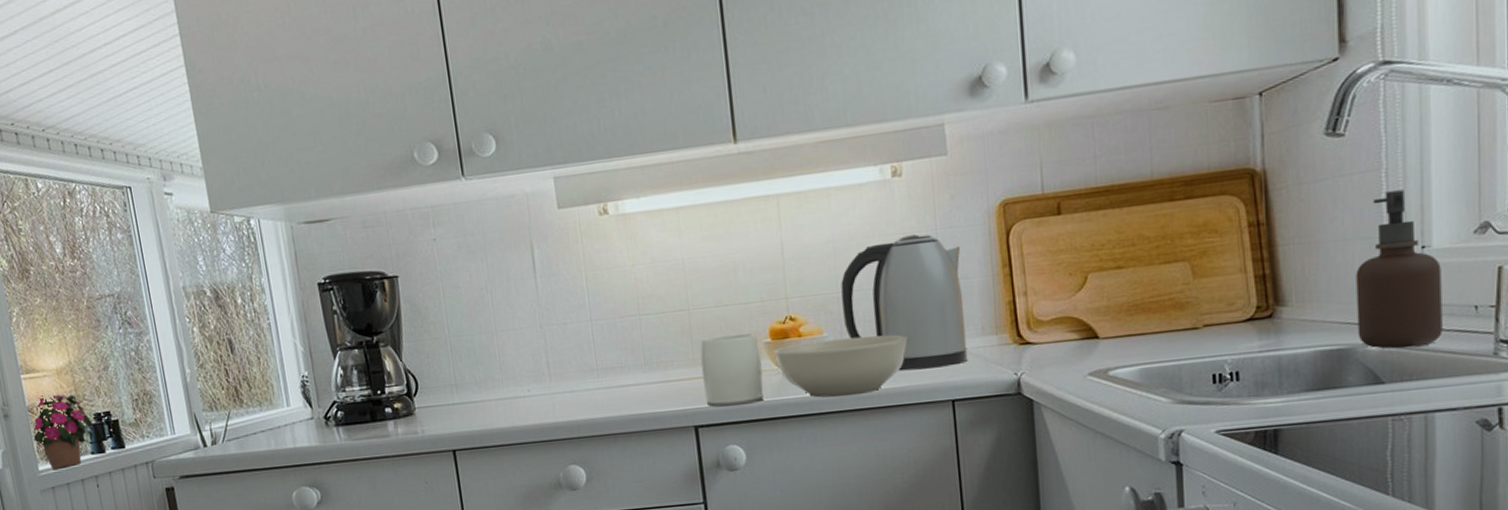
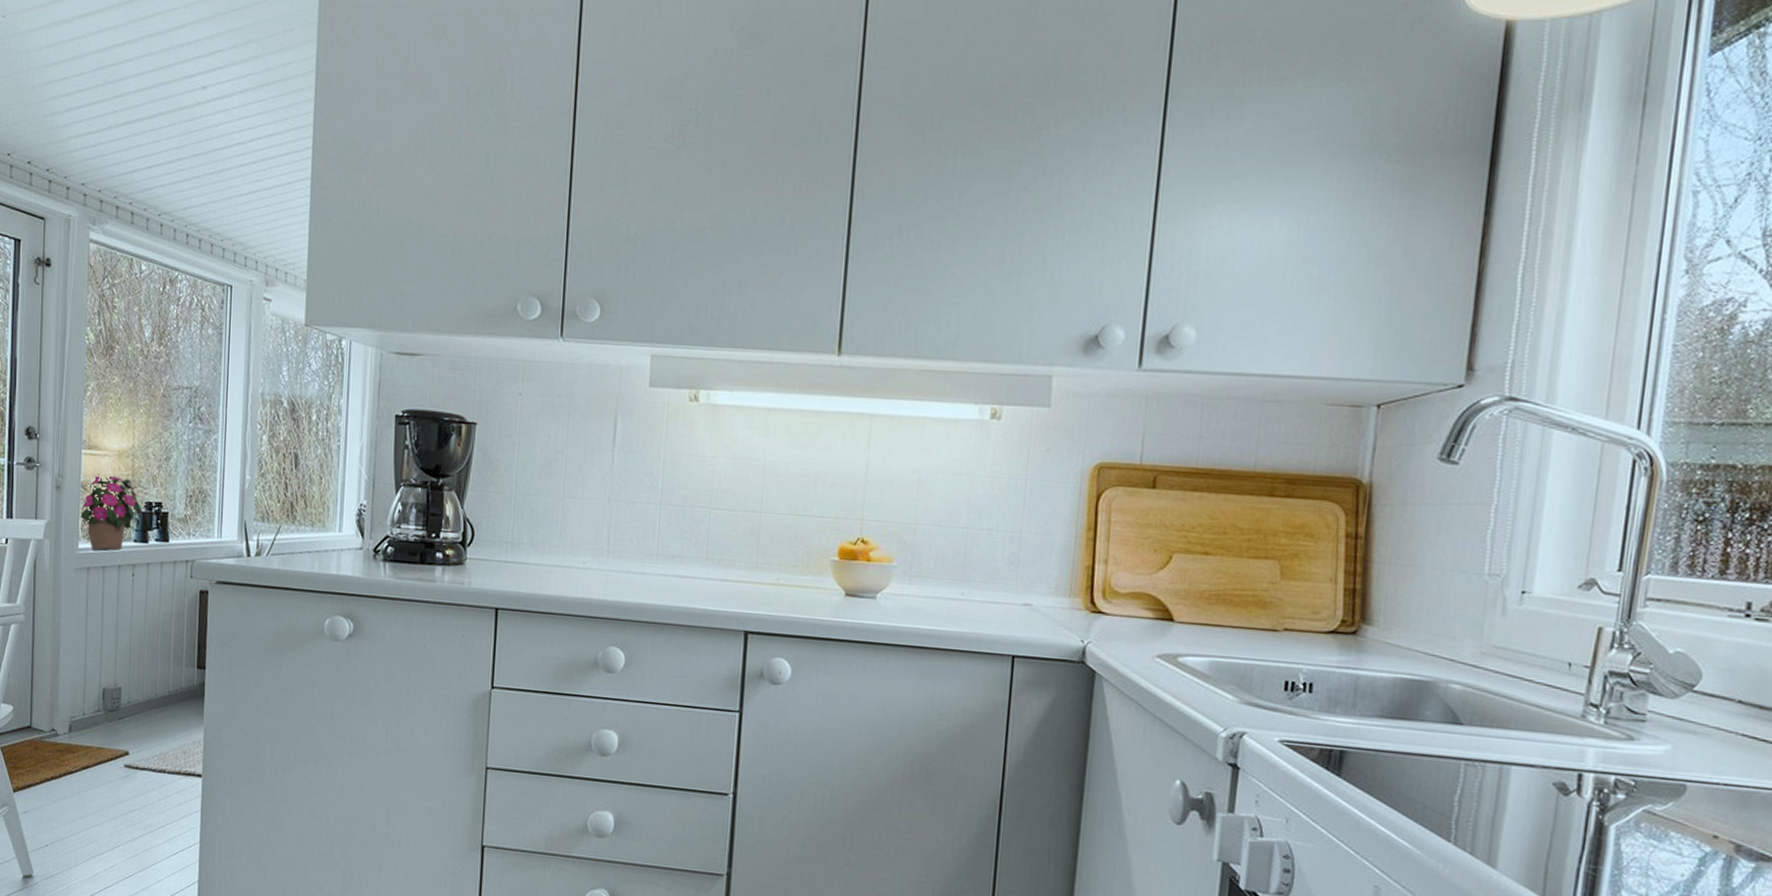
mug: present [700,333,764,408] -> none [761,544,826,621]
bowl: present [774,334,908,398] -> none [839,567,979,633]
kettle: present [840,234,968,371] -> none [916,480,1048,621]
soap dispenser: present [1356,190,1443,349] -> none [1442,529,1539,694]

